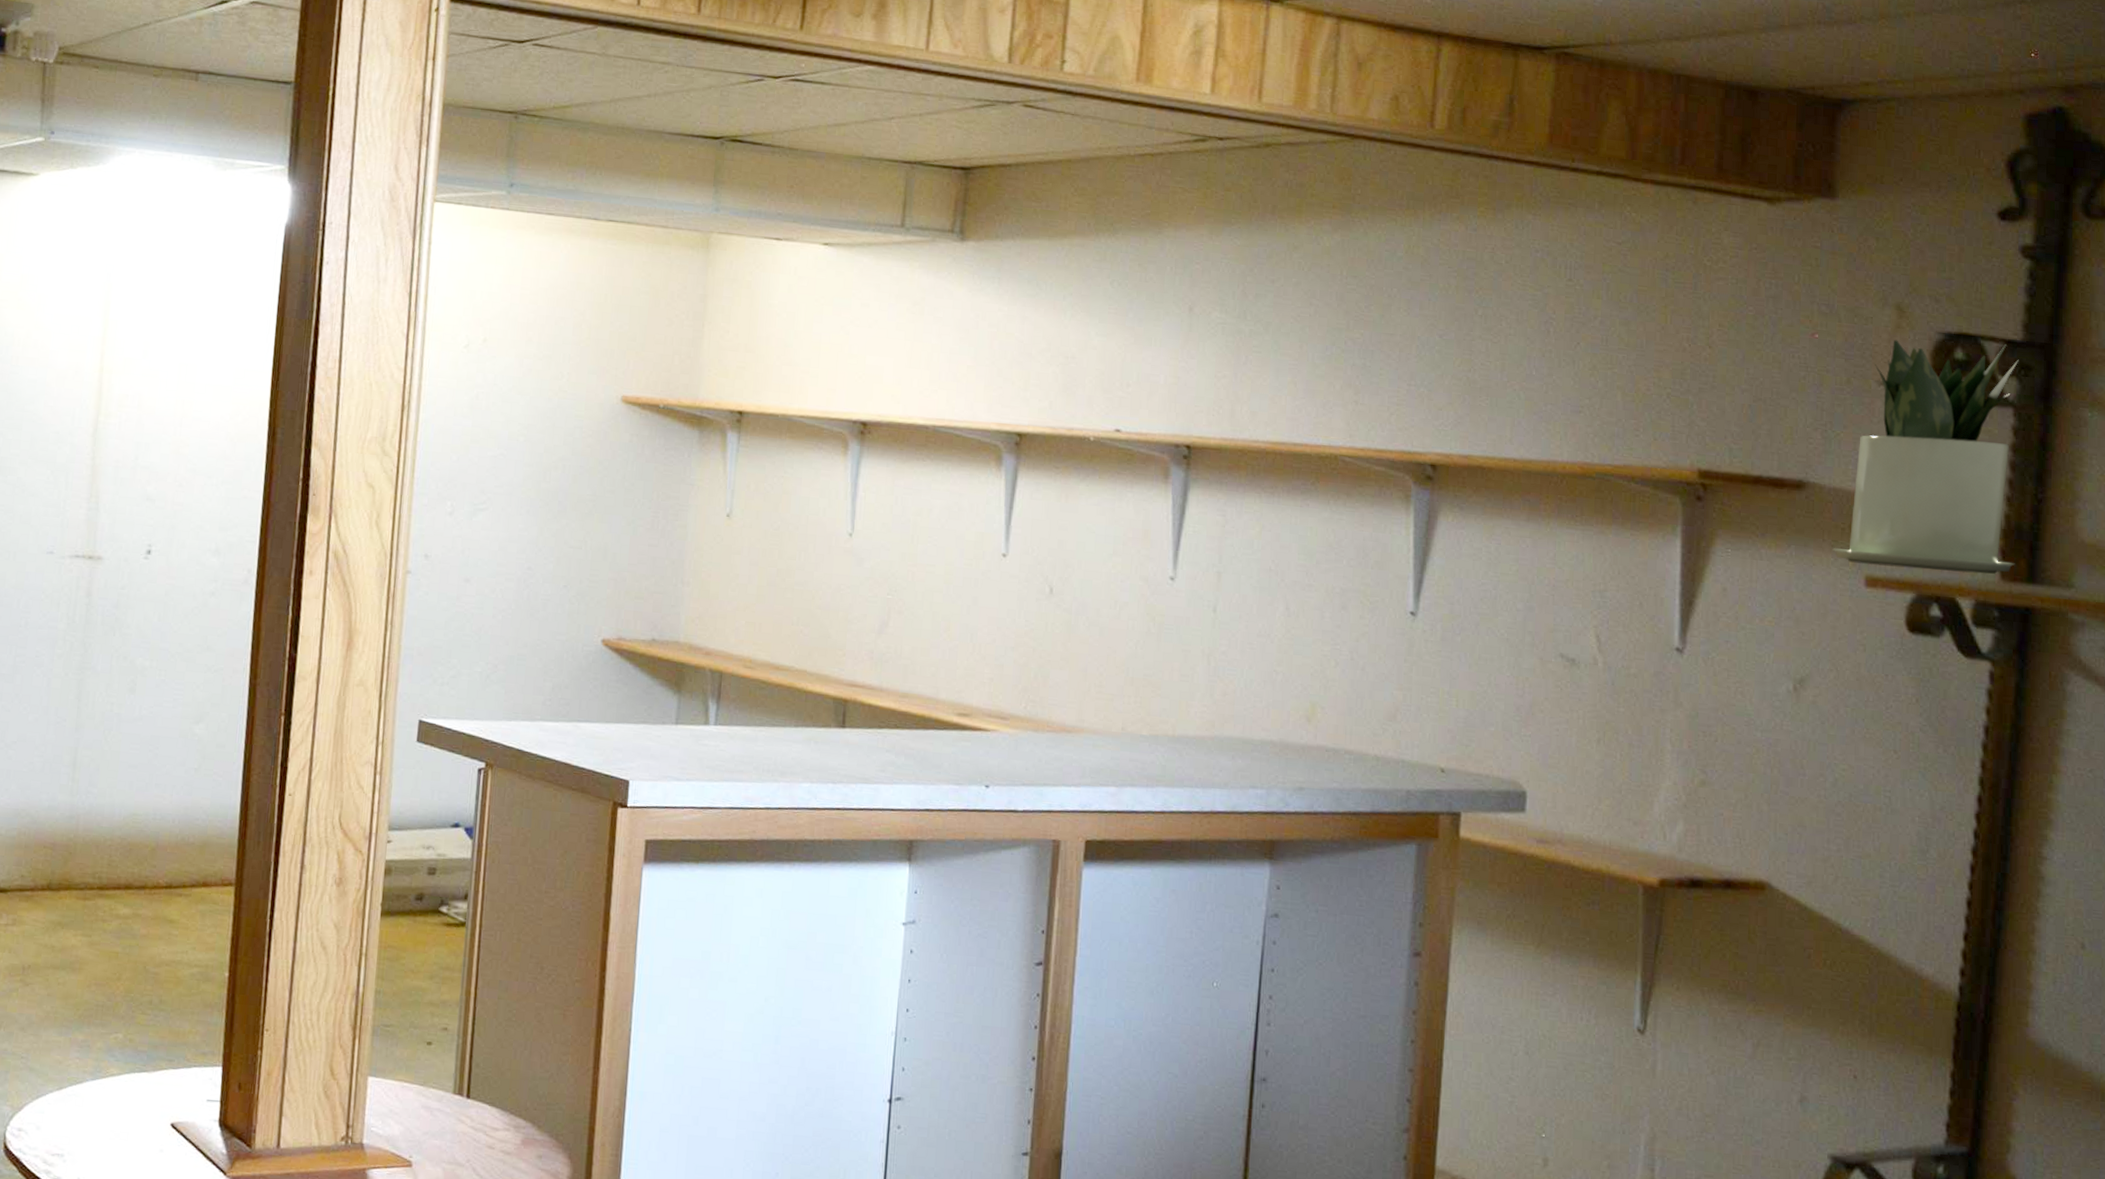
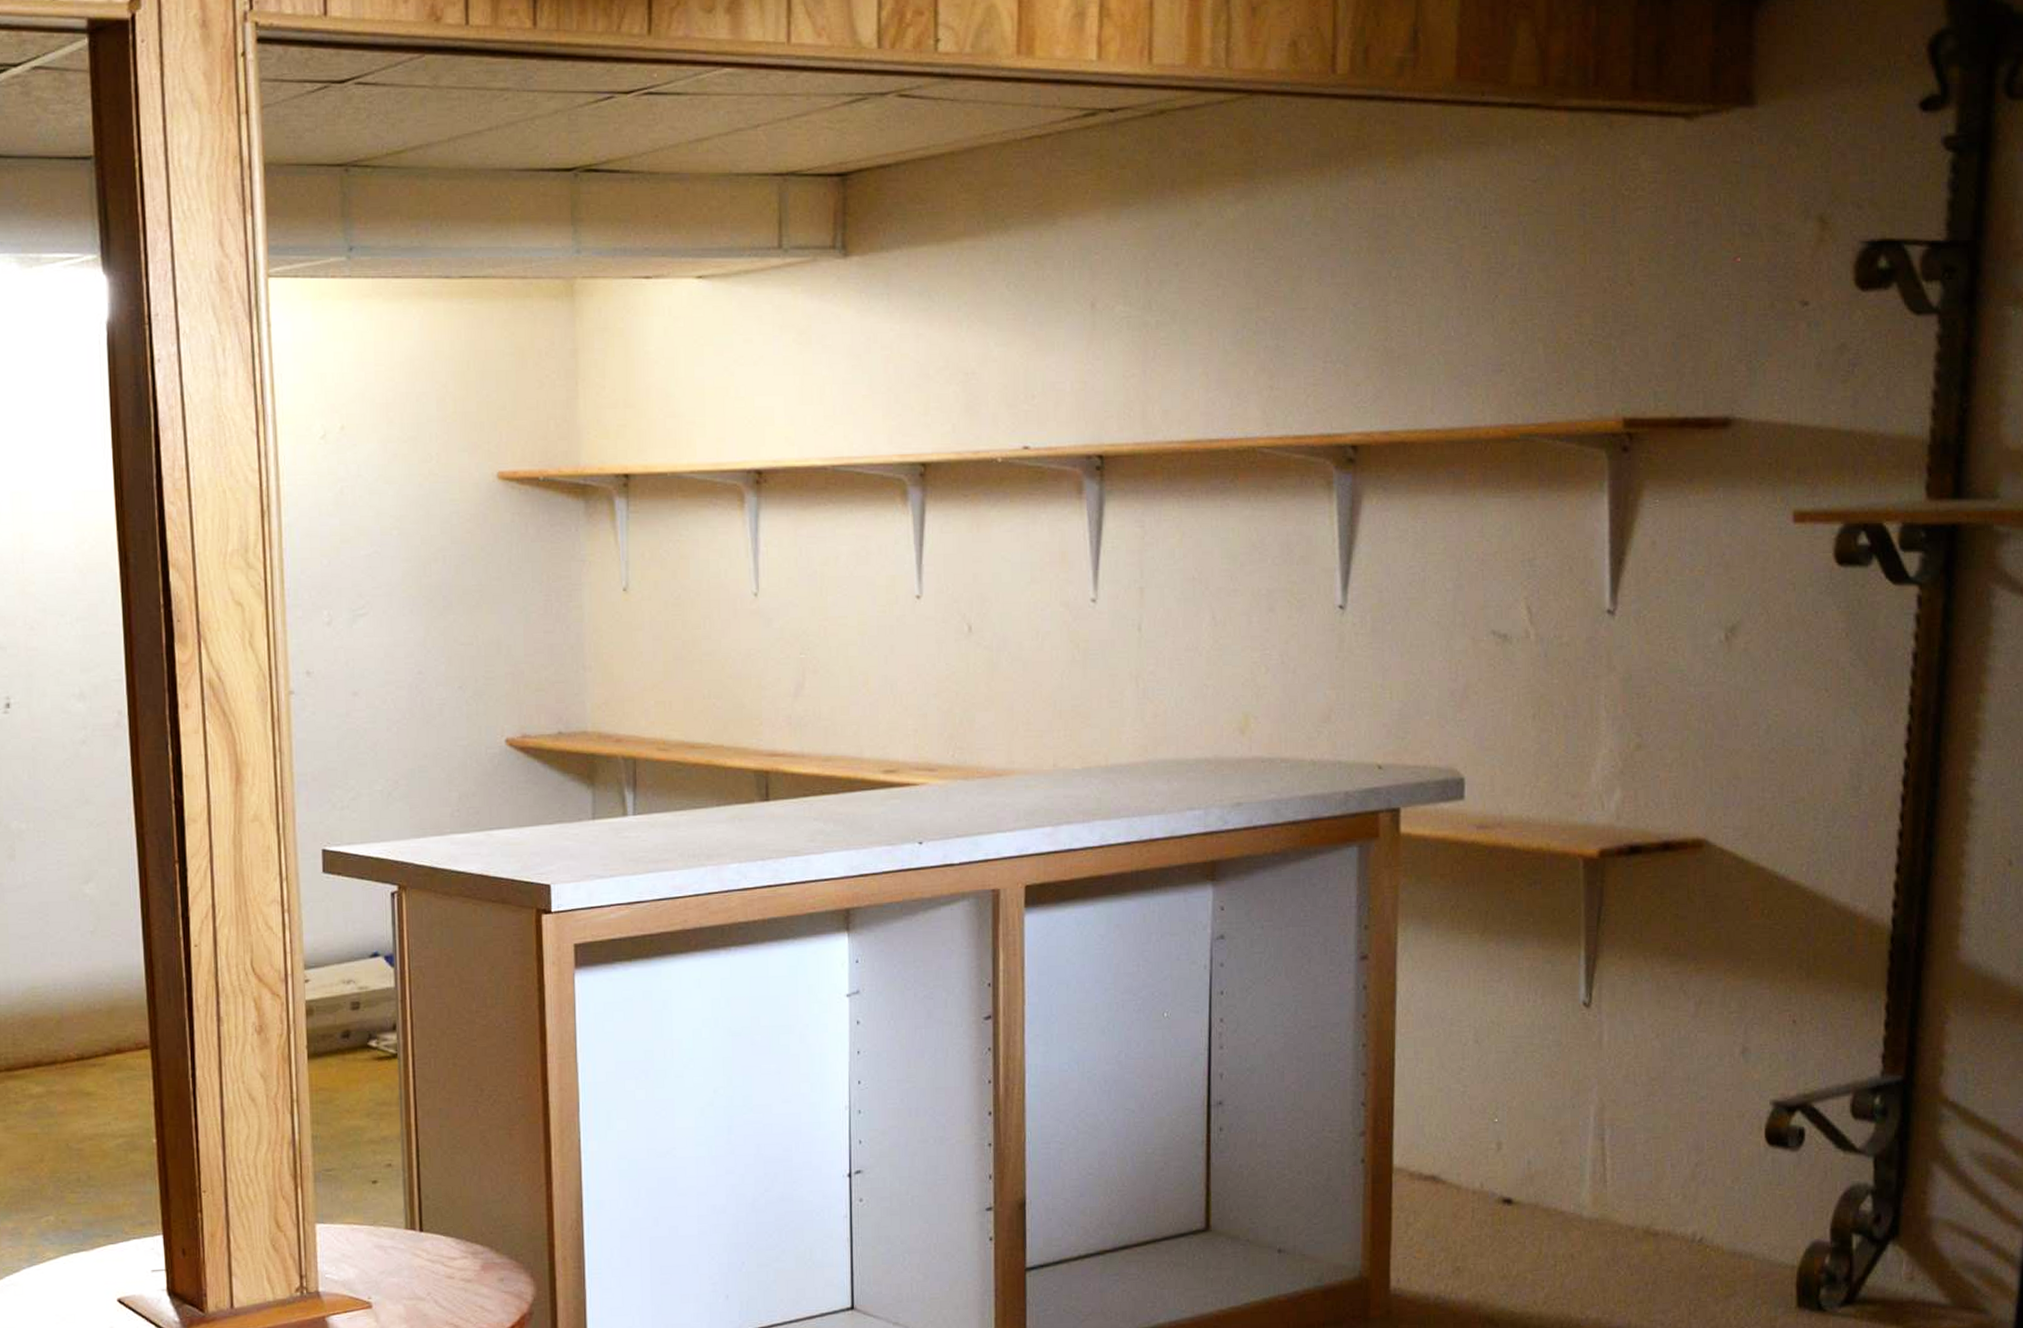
planter: present [1833,339,2019,574] -> none [1760,247,1943,499]

